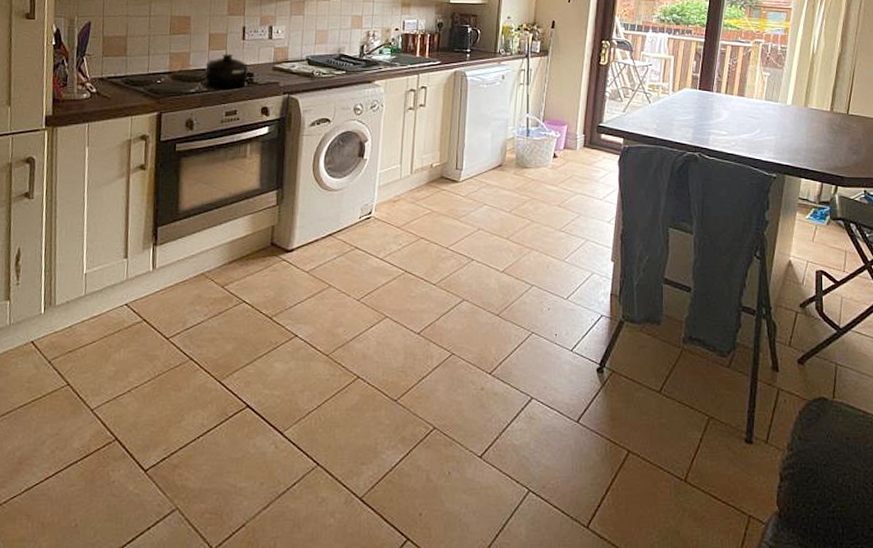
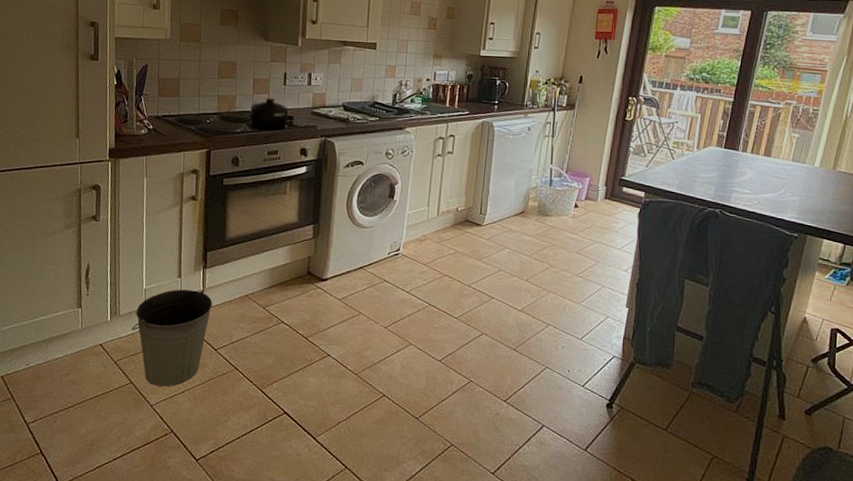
bucket: none [69,269,164,386] -> present [131,289,212,387]

